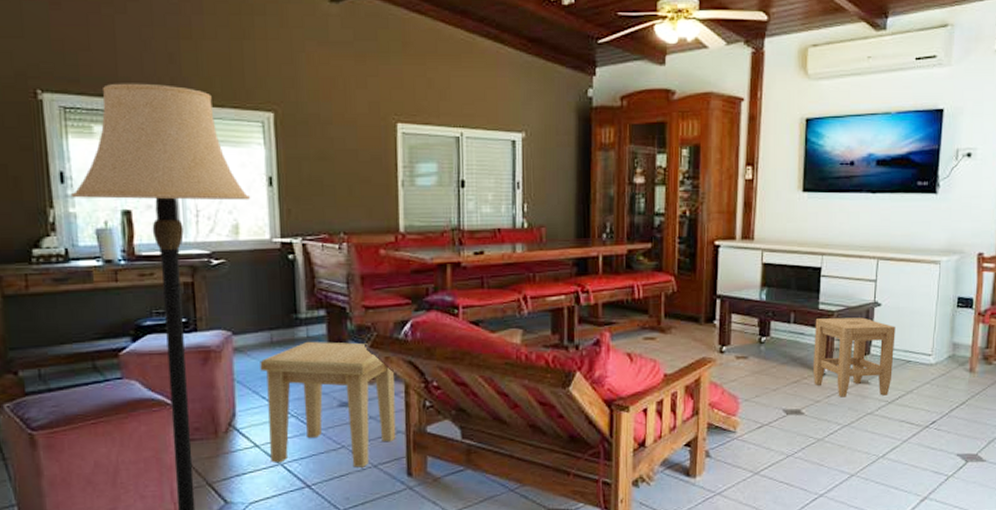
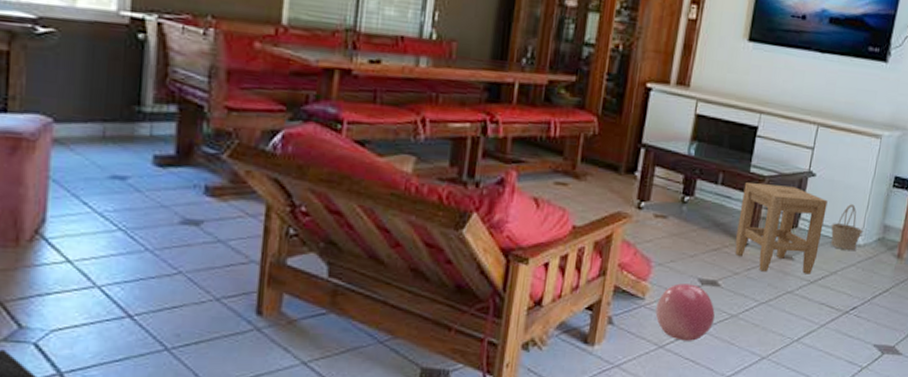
side table: present [260,341,396,468] -> none [85,140,254,300]
ball: none [748,415,802,466] -> present [655,283,715,341]
basket: none [902,327,933,370] -> present [830,204,863,250]

